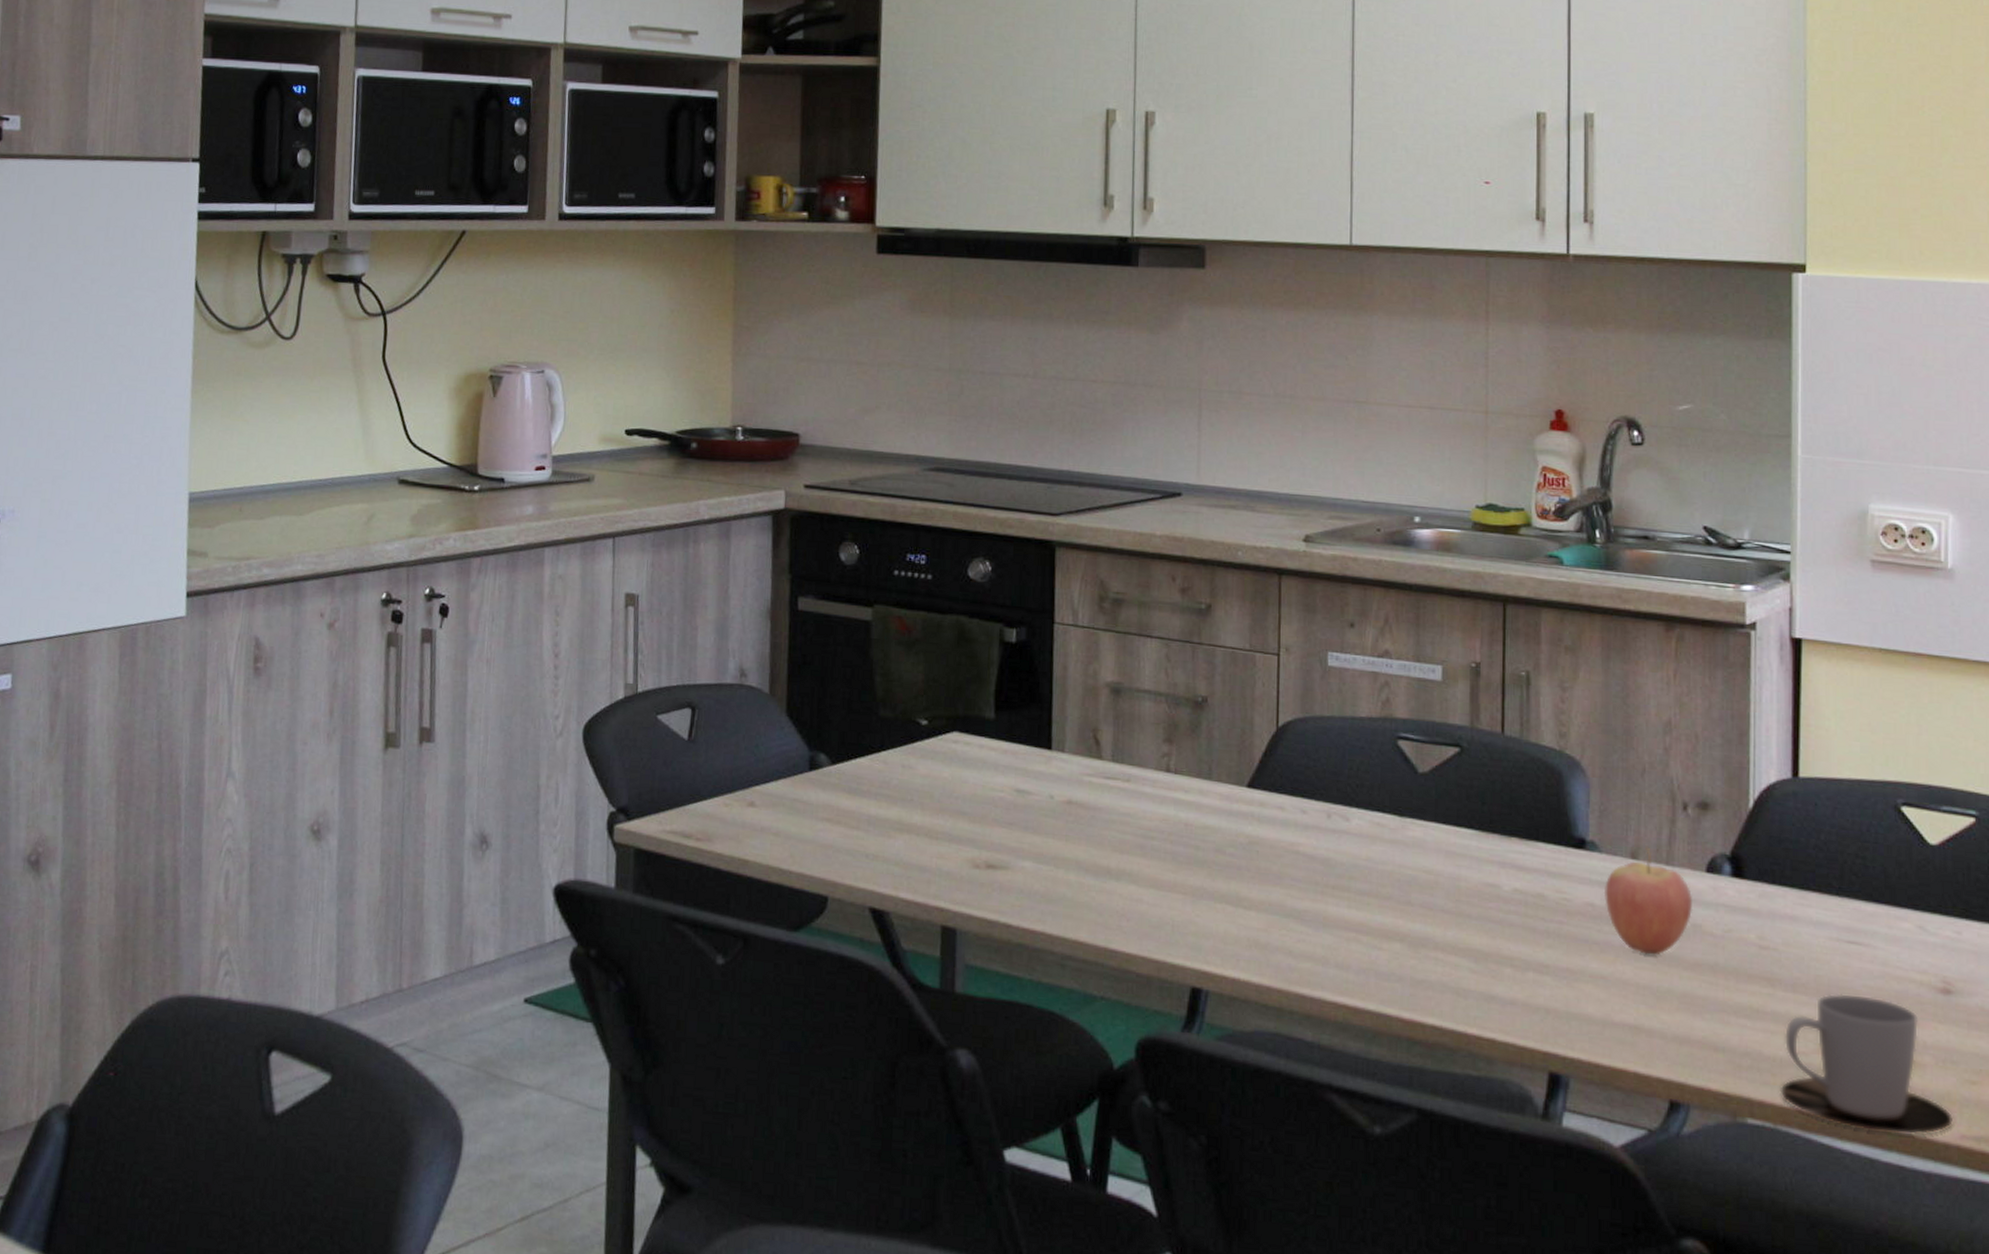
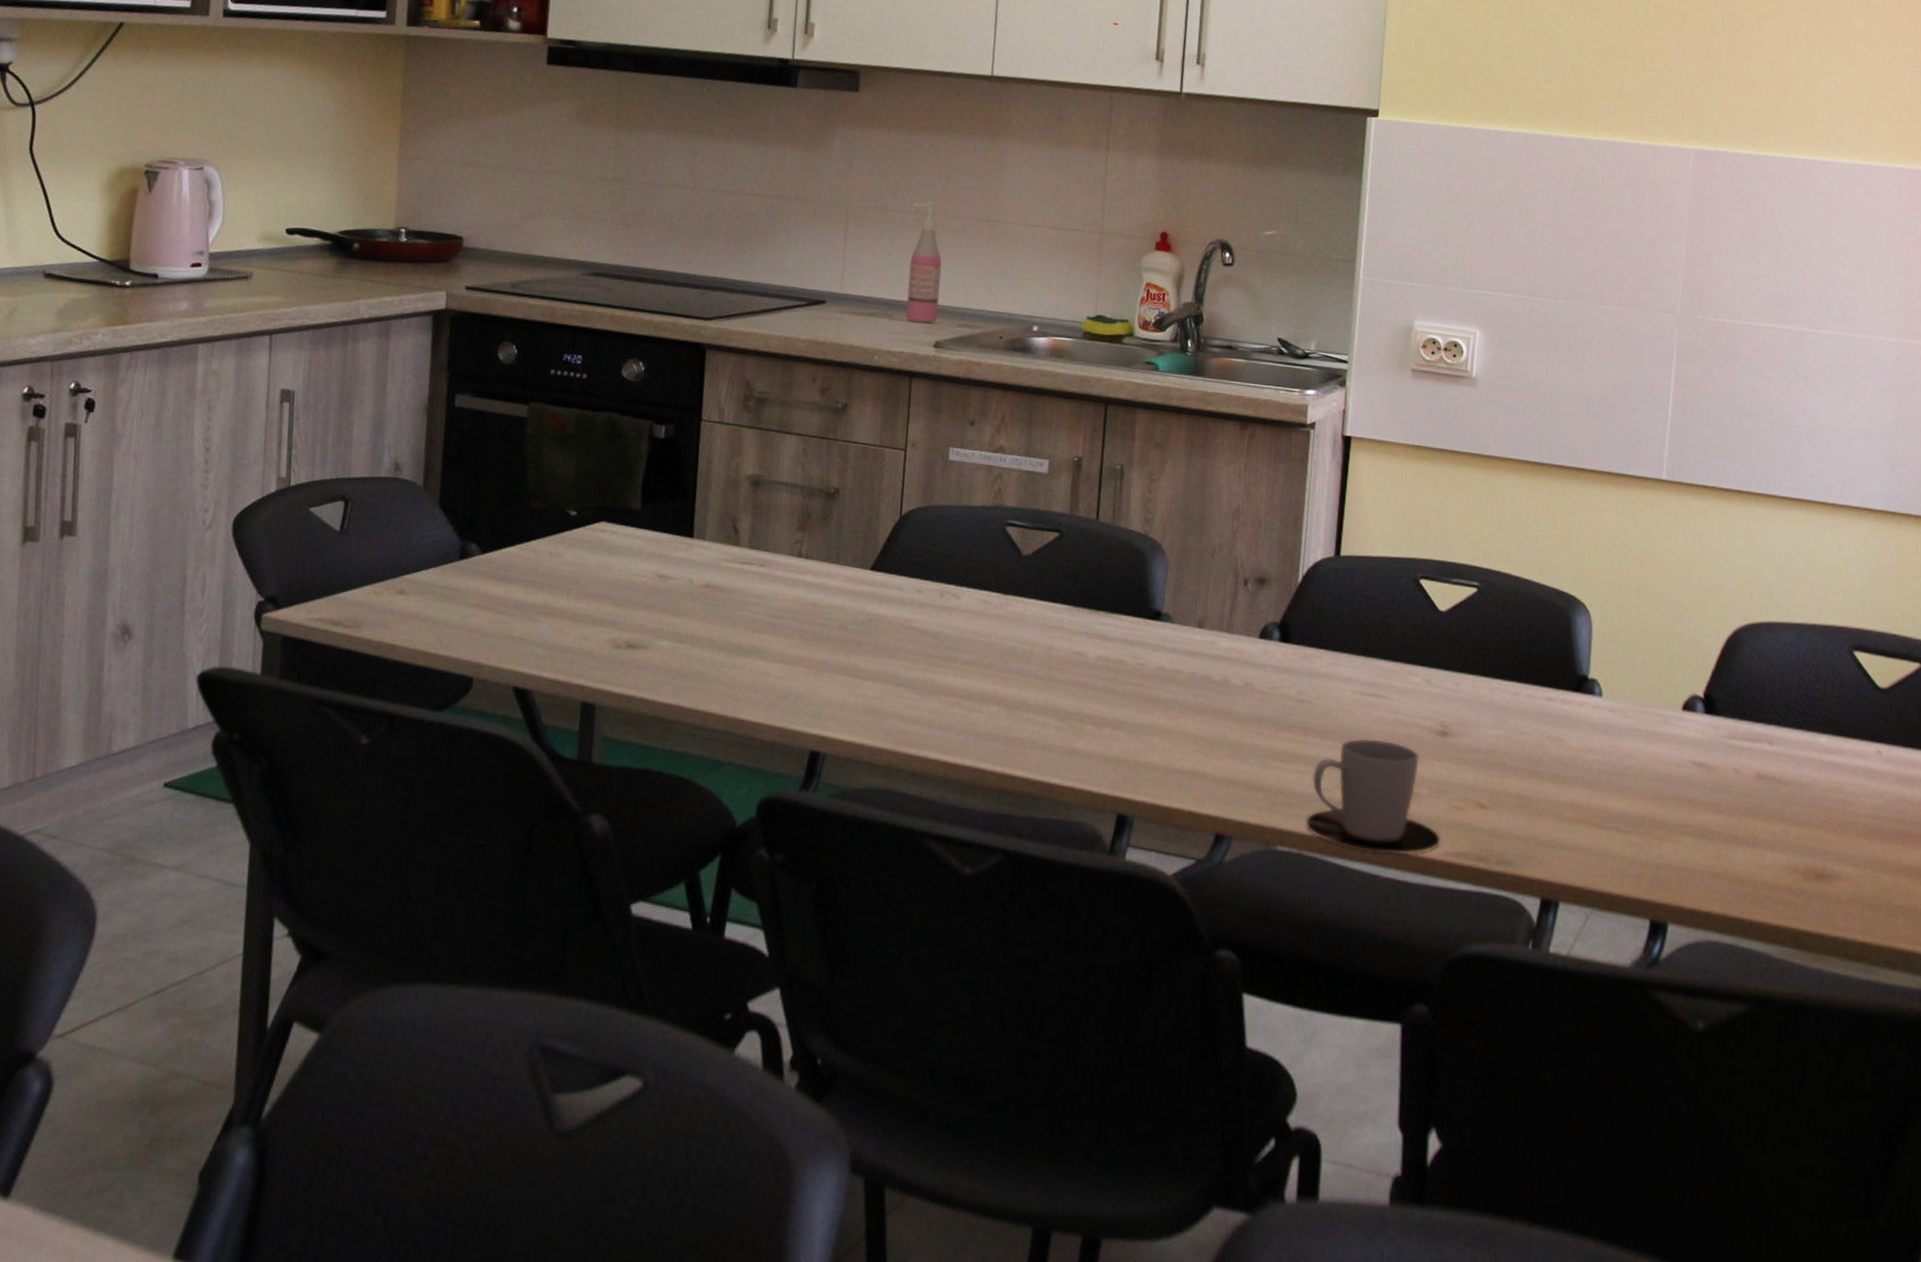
soap dispenser: none [1270,383,1308,516] -> present [906,201,942,323]
fruit: present [1603,845,1693,955] -> none [1173,616,1246,710]

